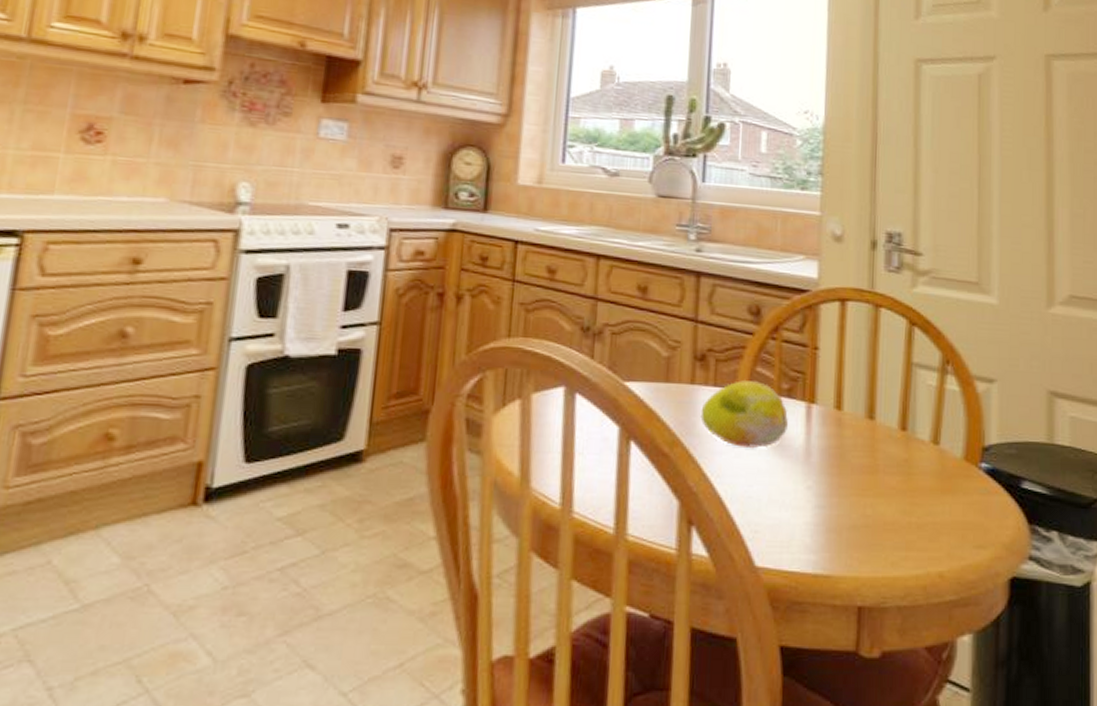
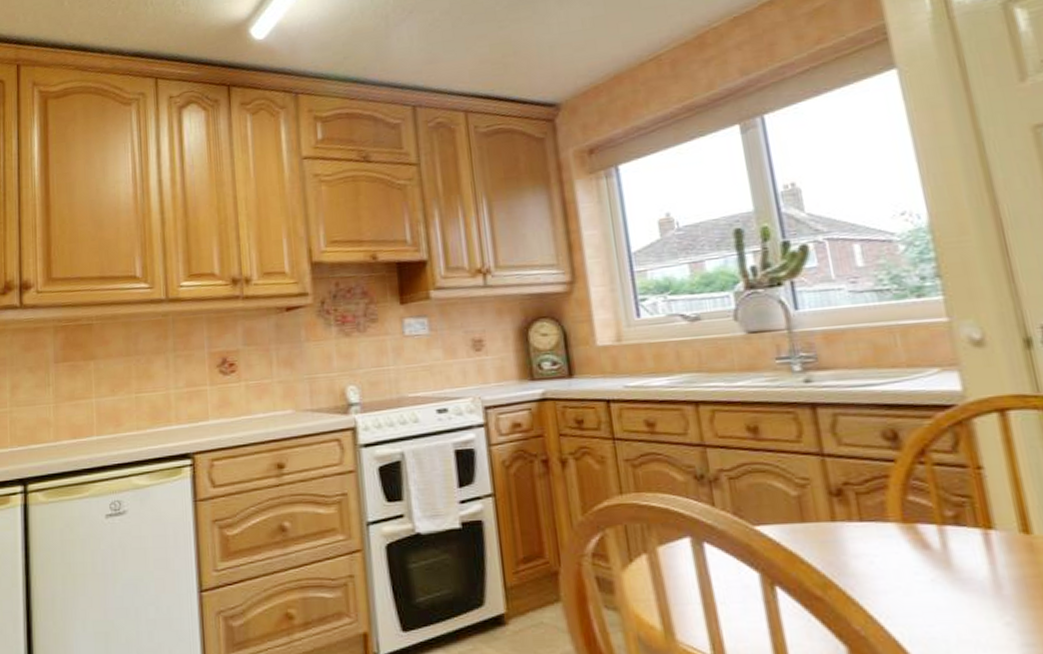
fruit: present [700,380,788,449] -> none [850,511,964,585]

